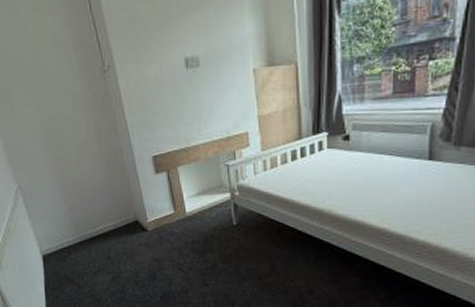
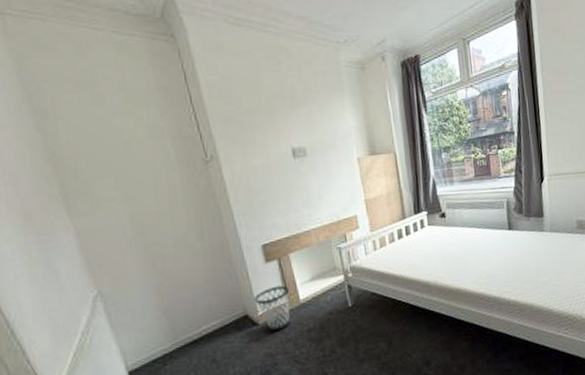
wastebasket: none [144,197,177,240] -> present [254,285,290,332]

